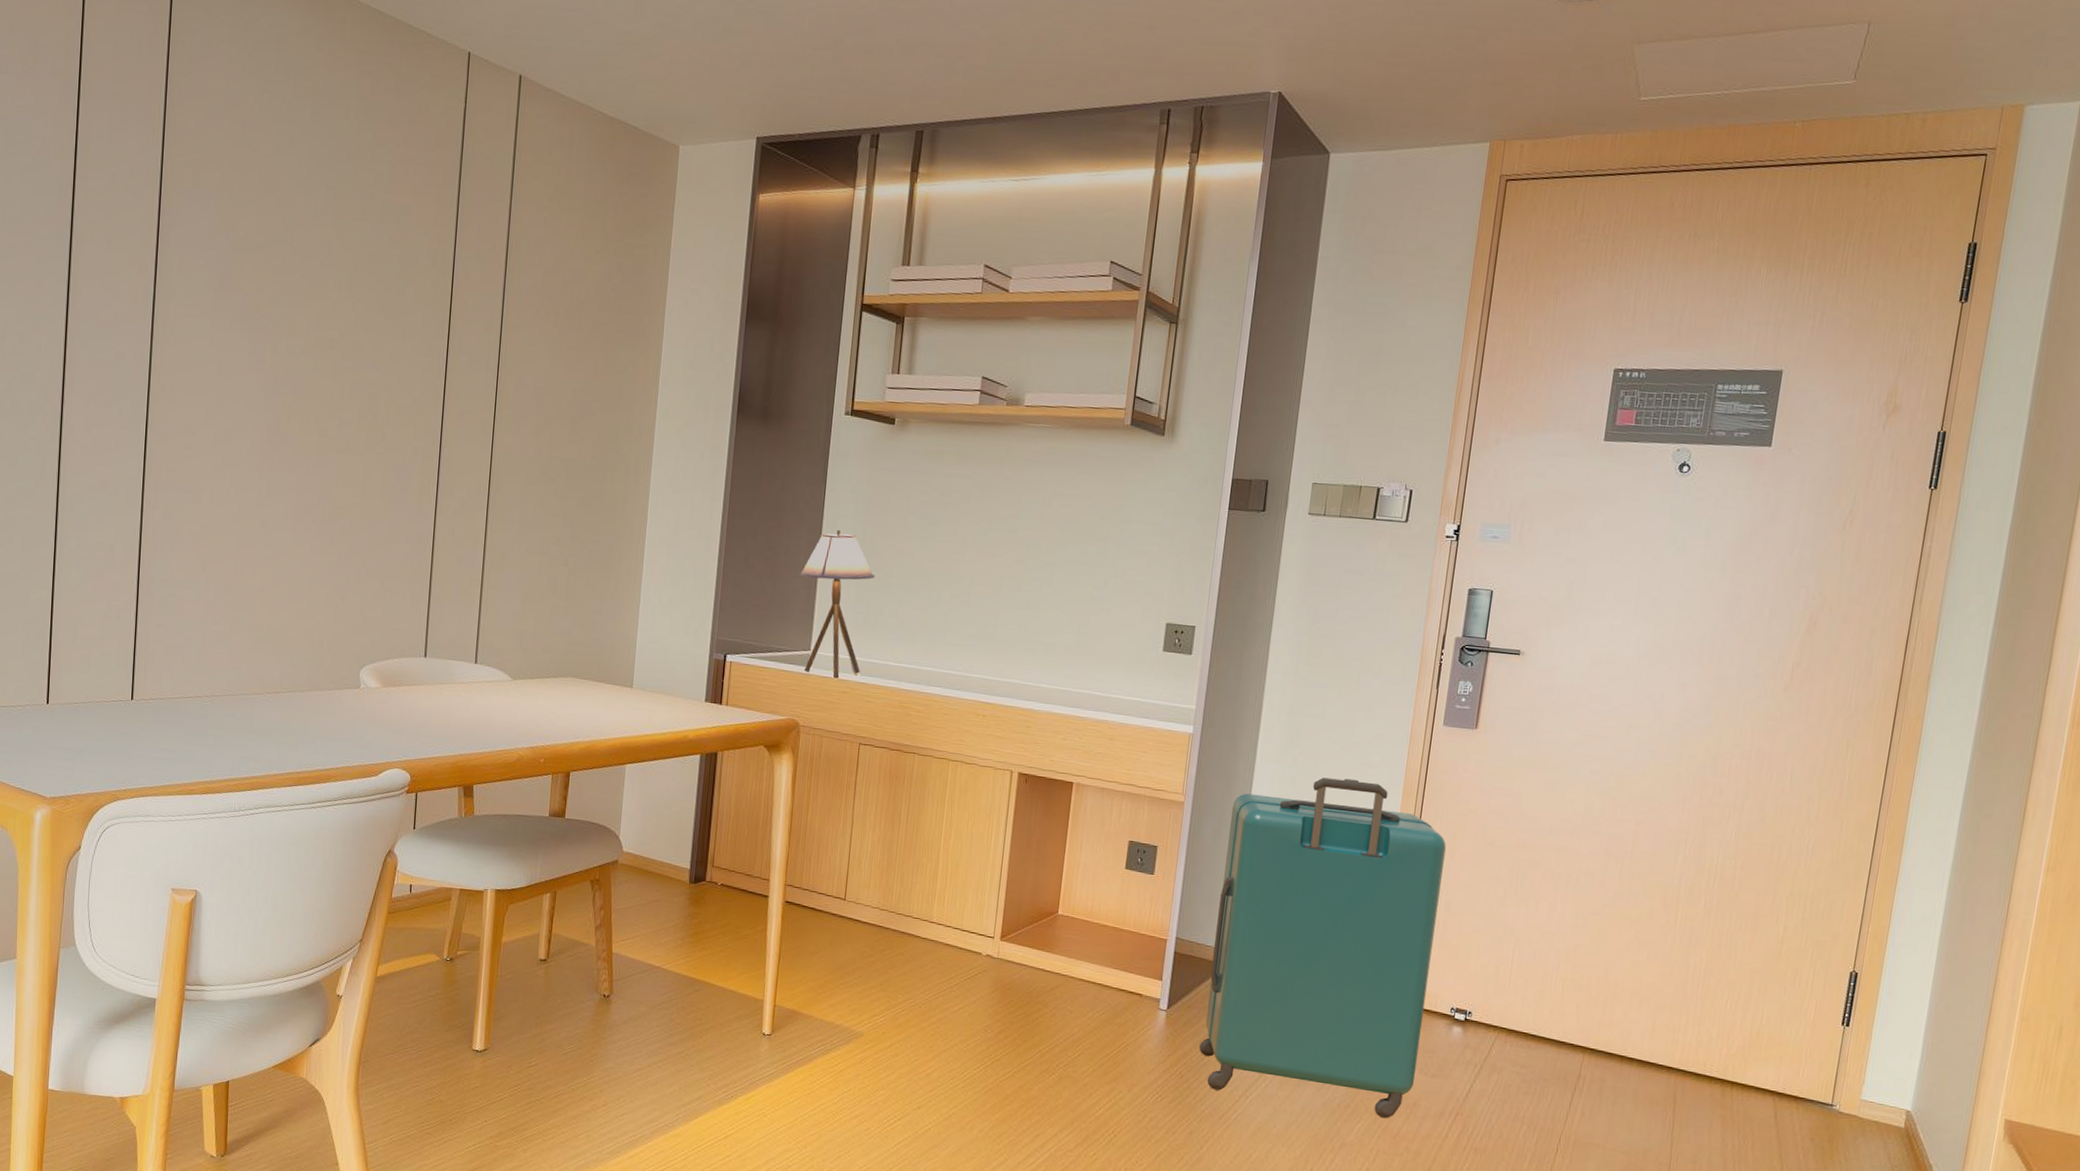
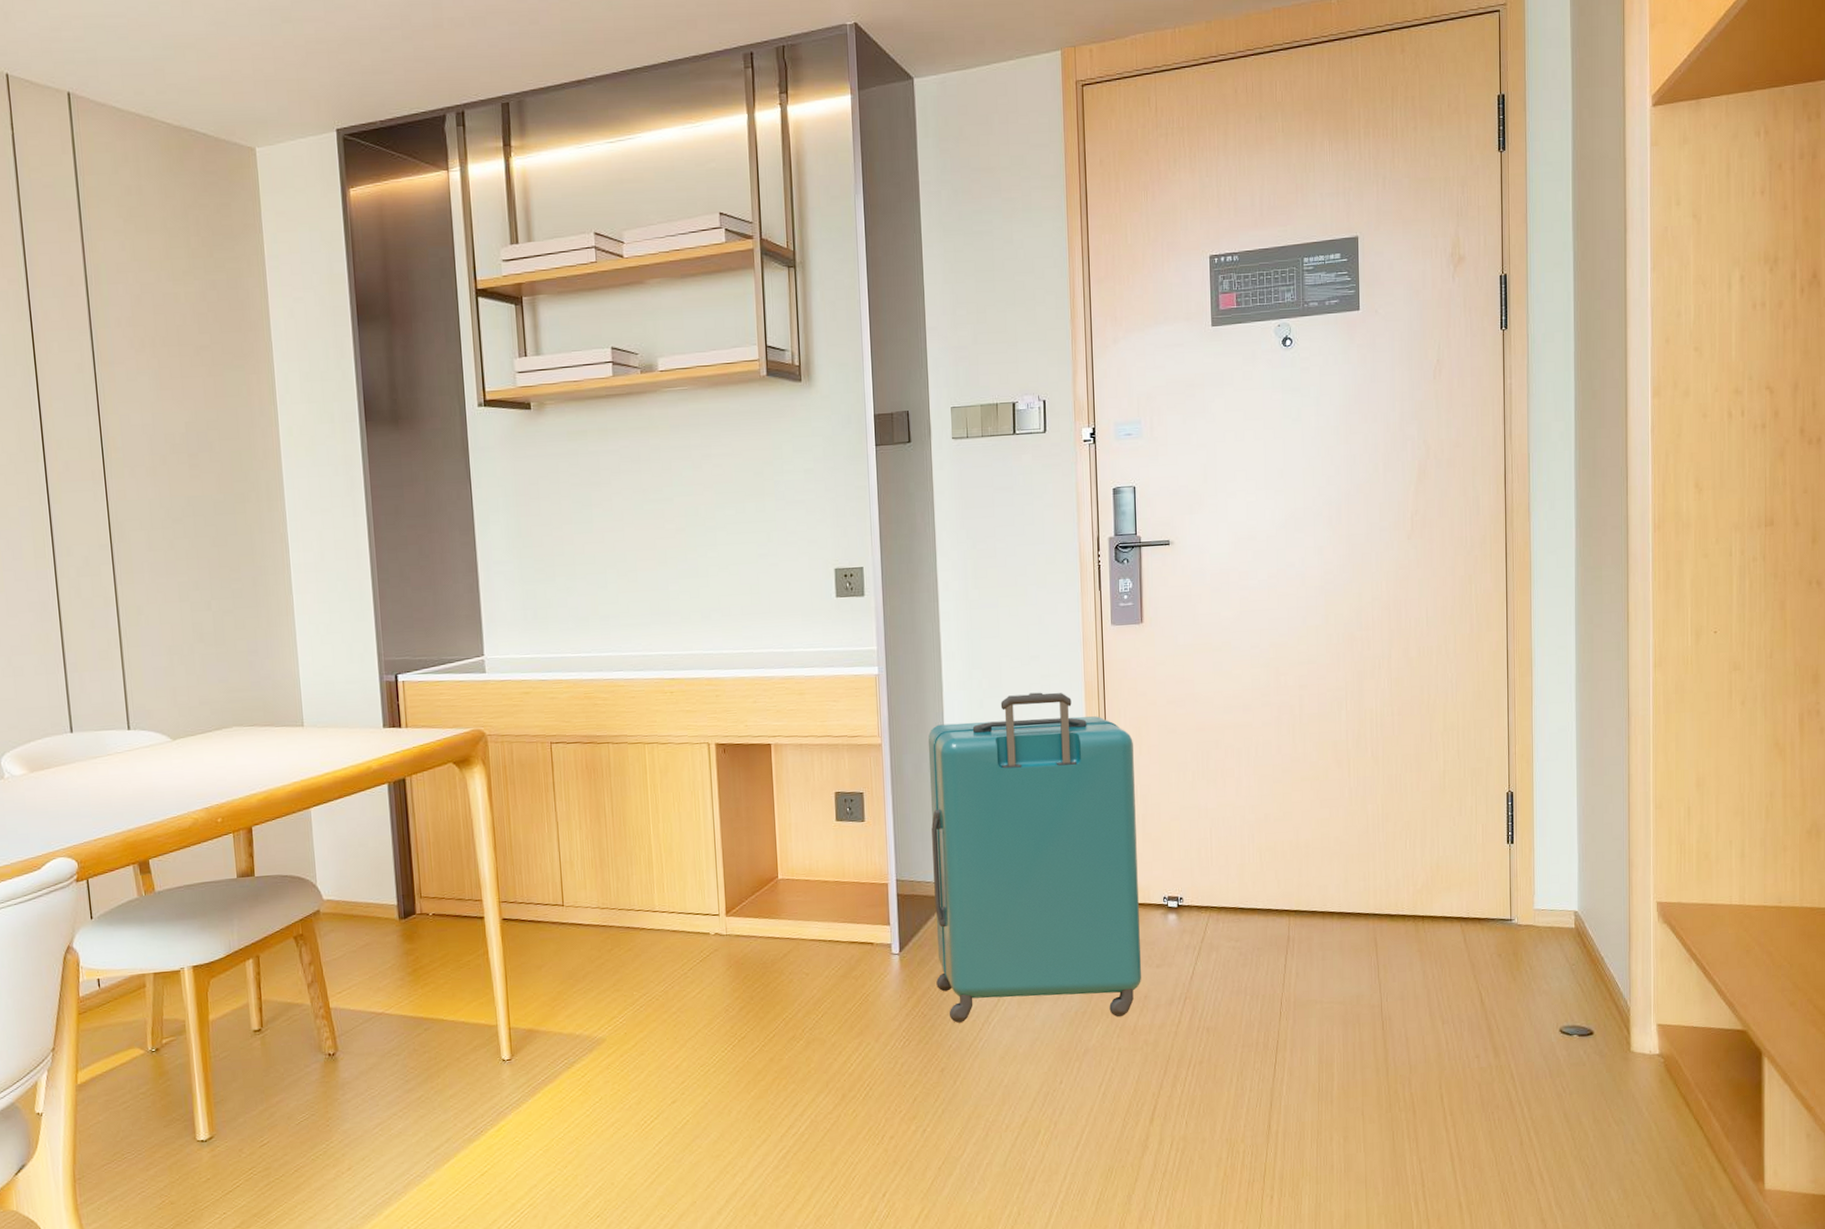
table lamp: present [799,529,875,679] -> none [458,526,539,681]

